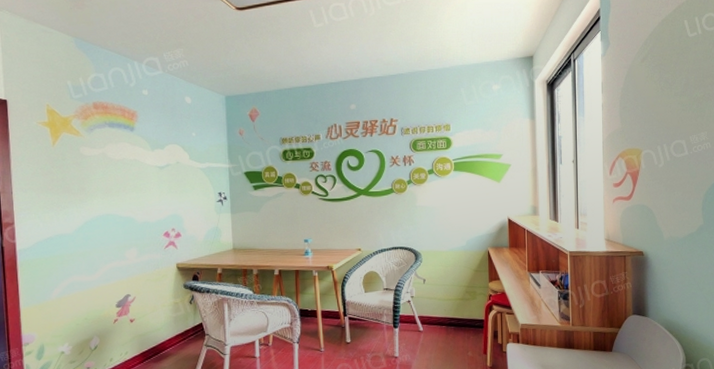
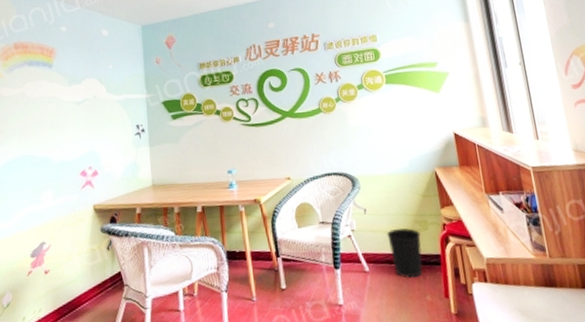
wastebasket: none [441,296,469,338] -> present [387,228,423,278]

